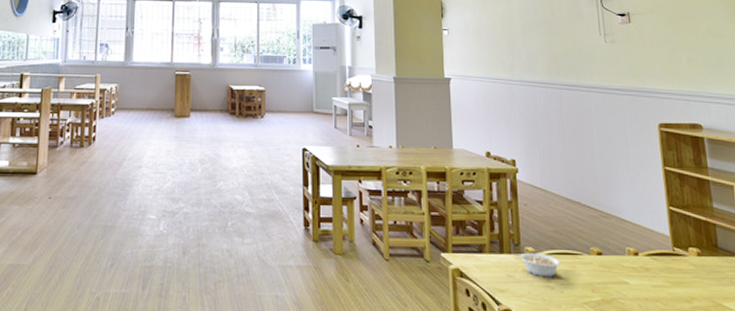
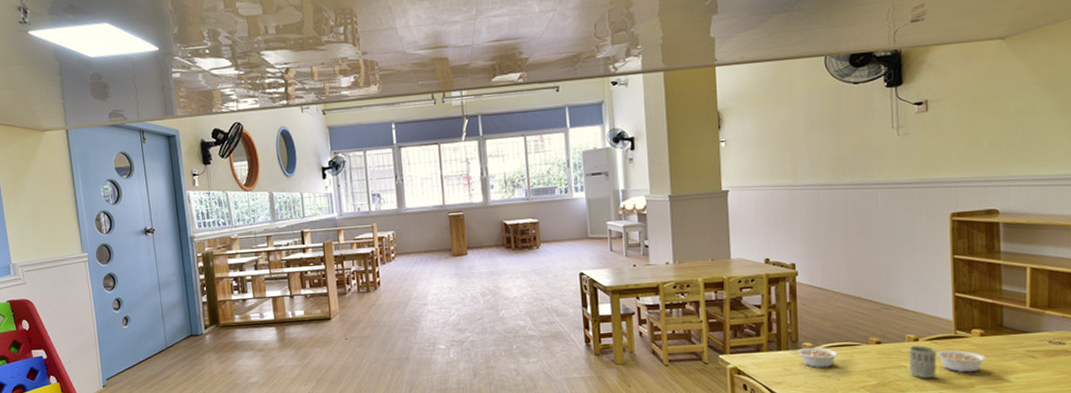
cup: none [629,261,659,300] -> present [909,345,936,379]
legume: none [655,268,706,296] -> present [934,350,987,373]

